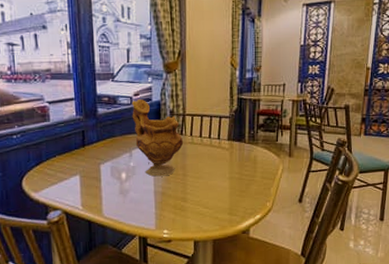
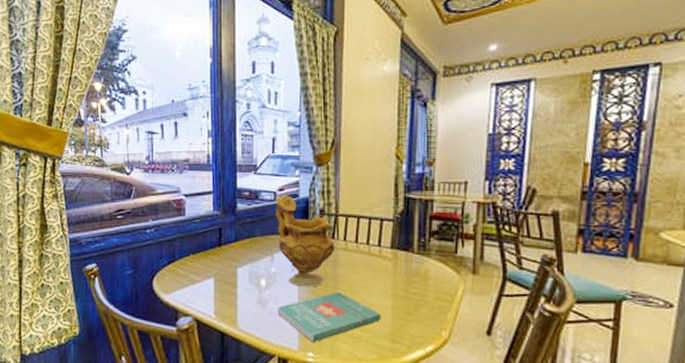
book: none [136,179,221,222] -> present [277,292,381,343]

